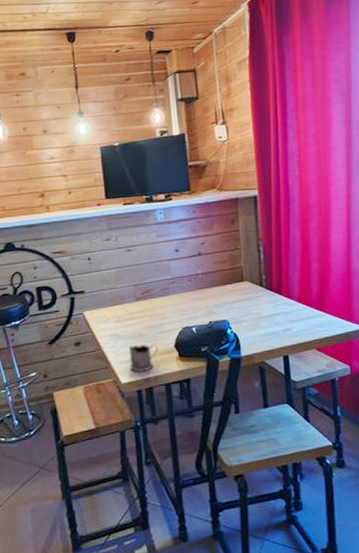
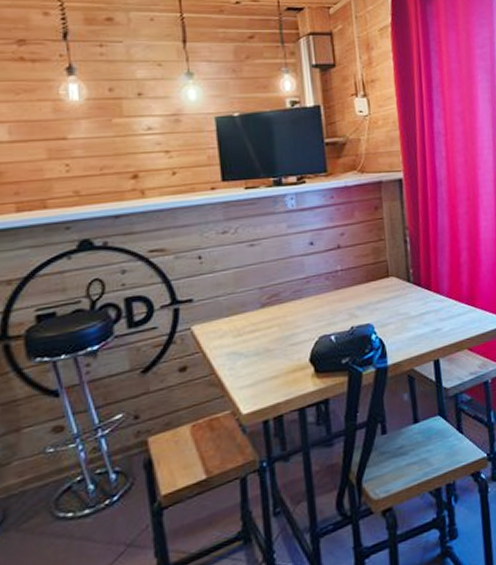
tea glass holder: present [128,343,159,373] -> none [251,359,290,399]

